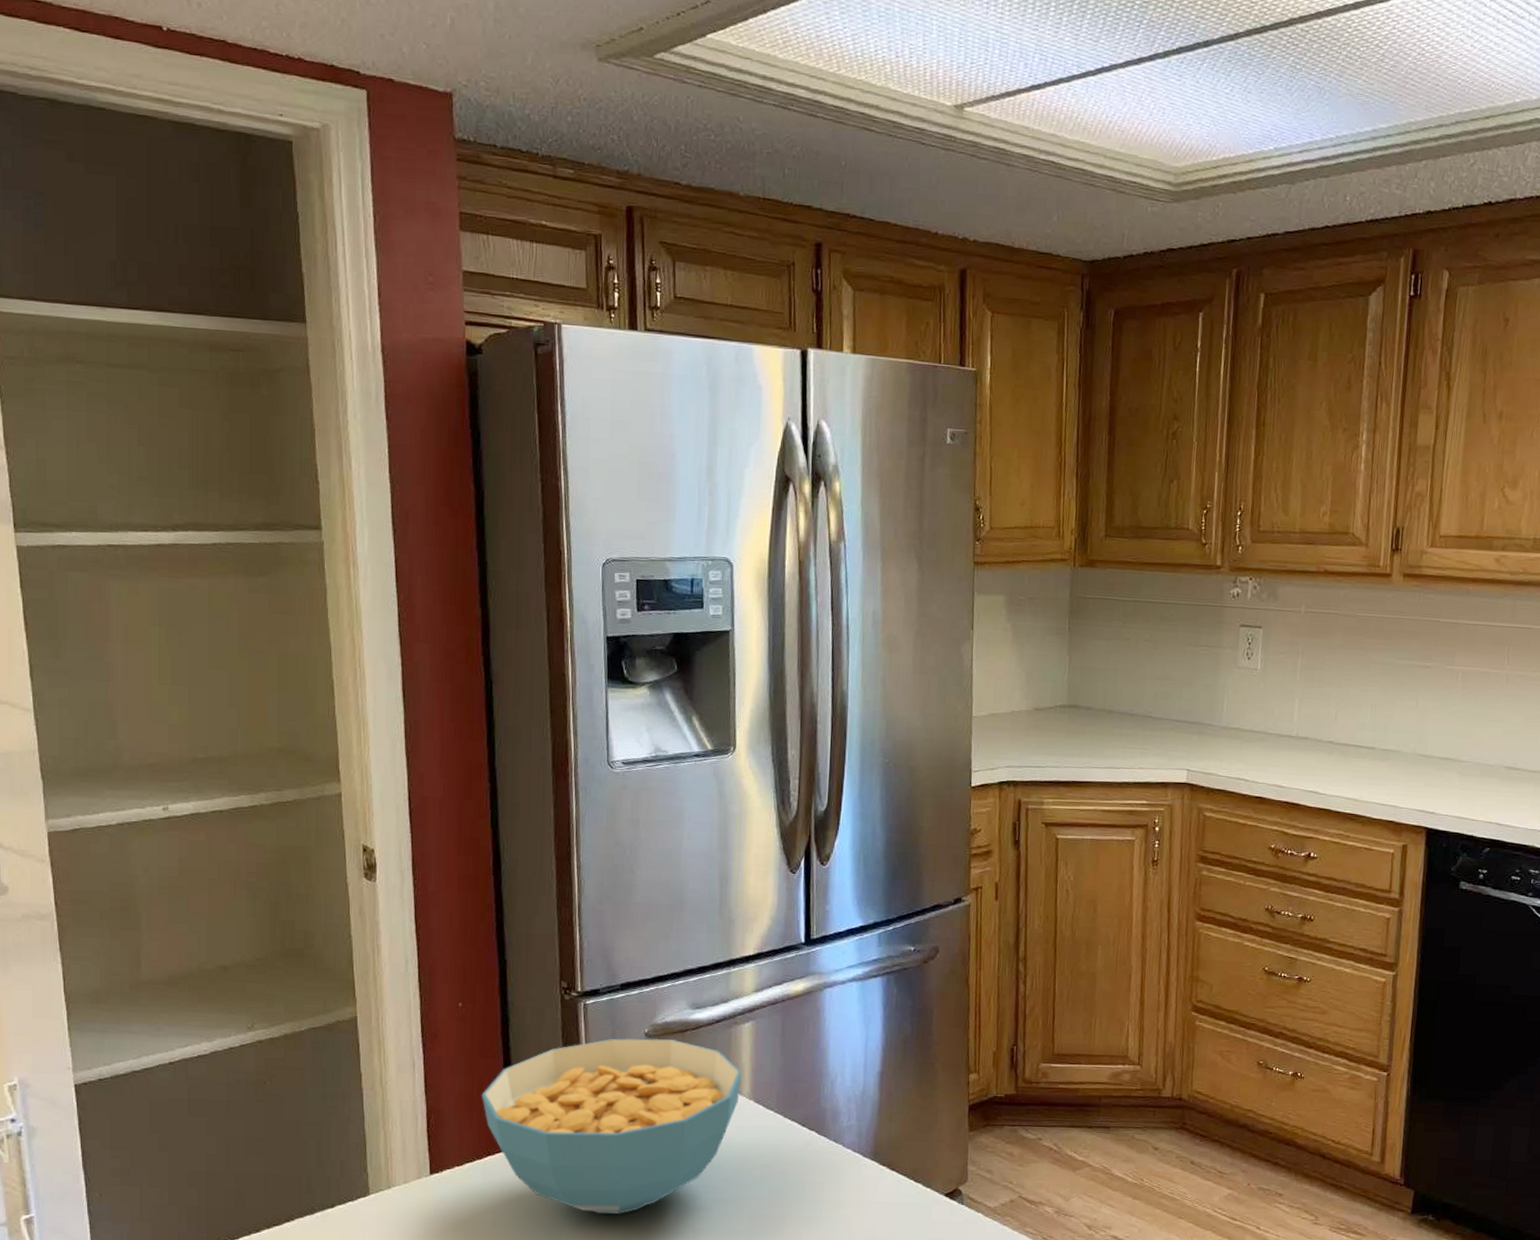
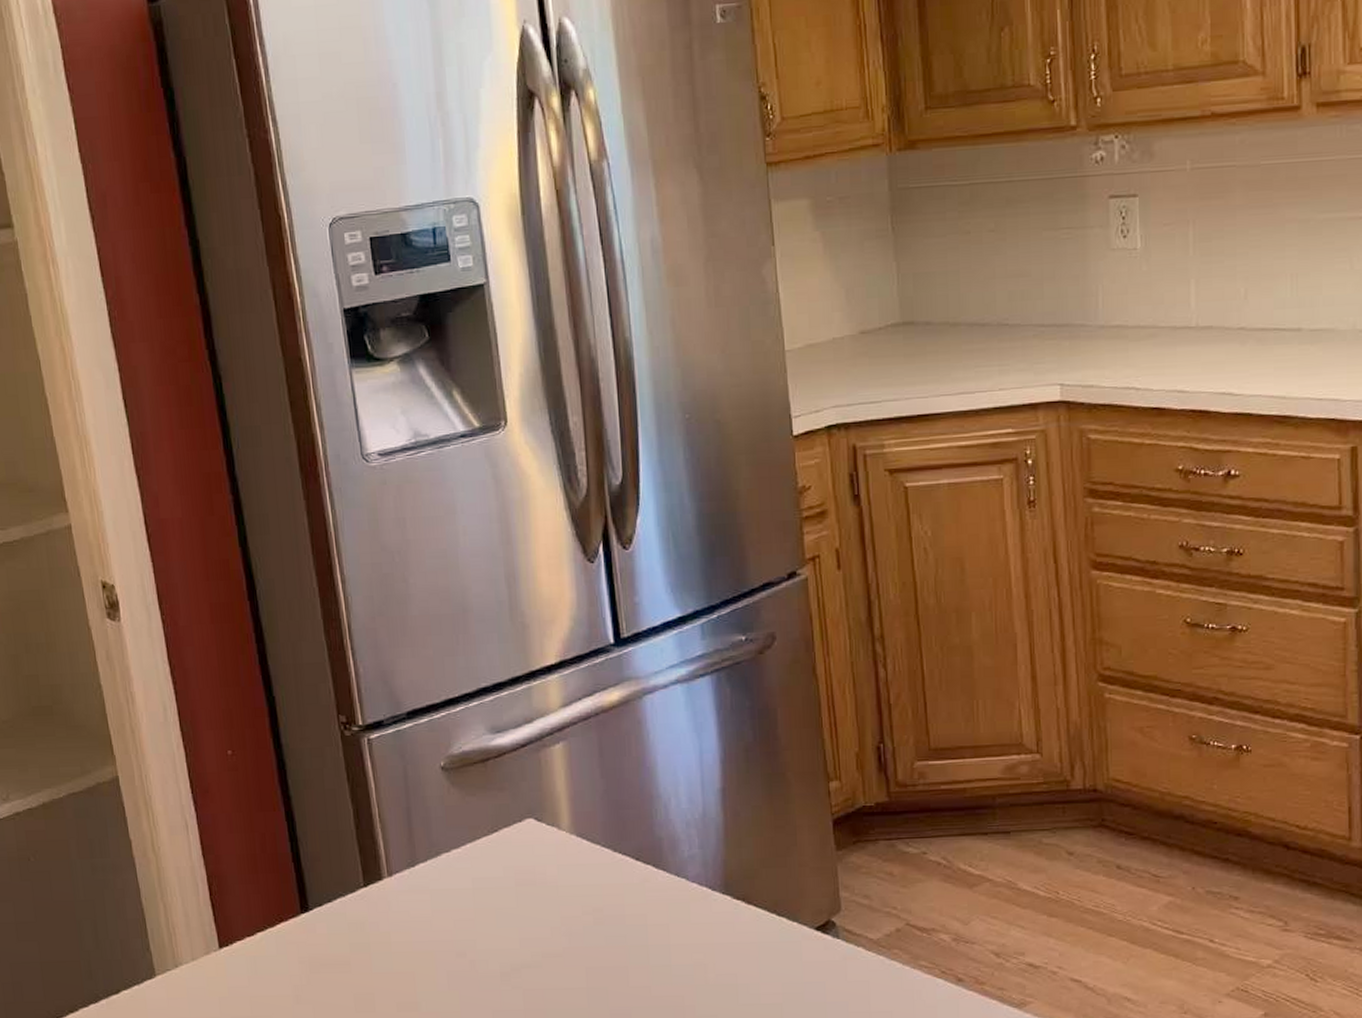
cereal bowl: present [481,1038,742,1215] -> none [265,770,559,980]

